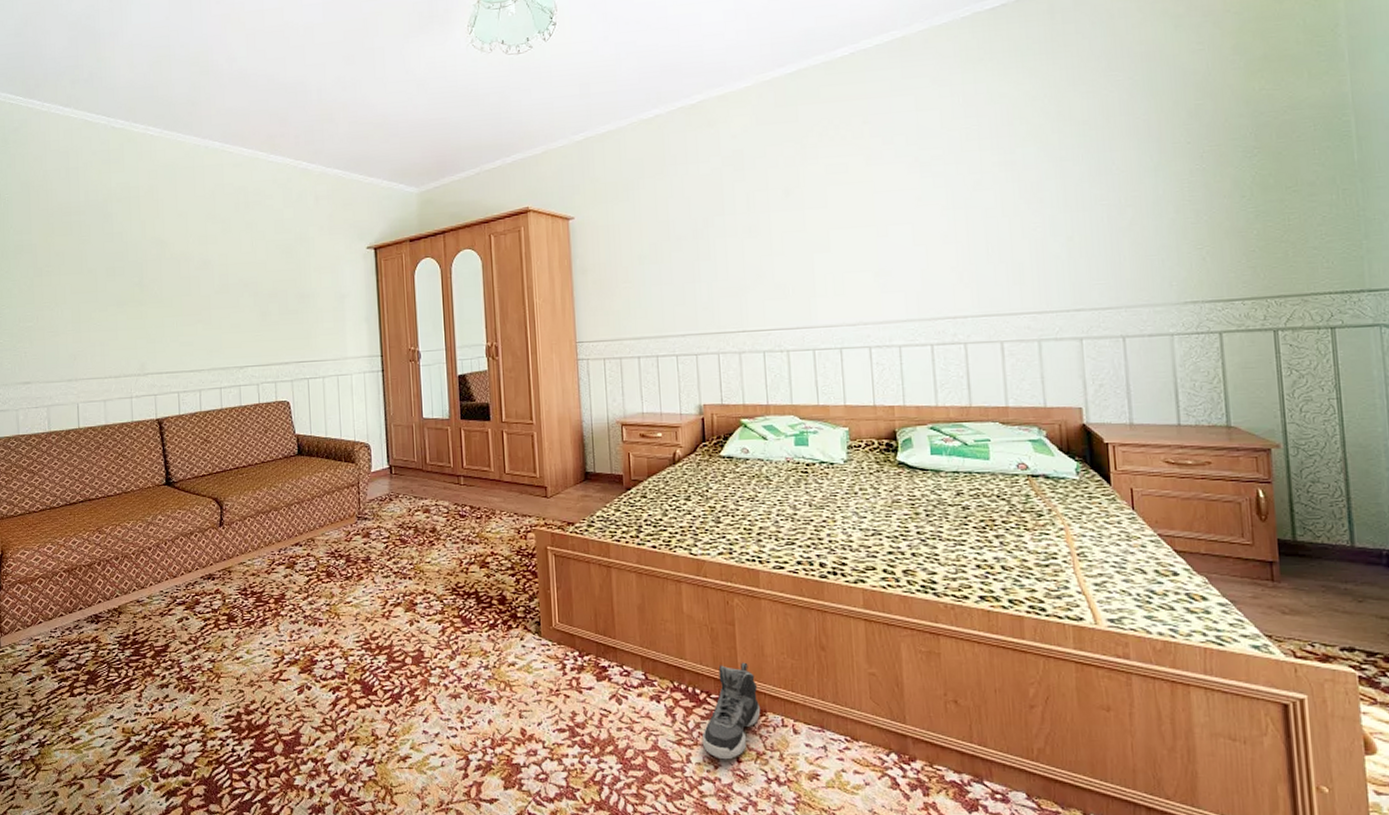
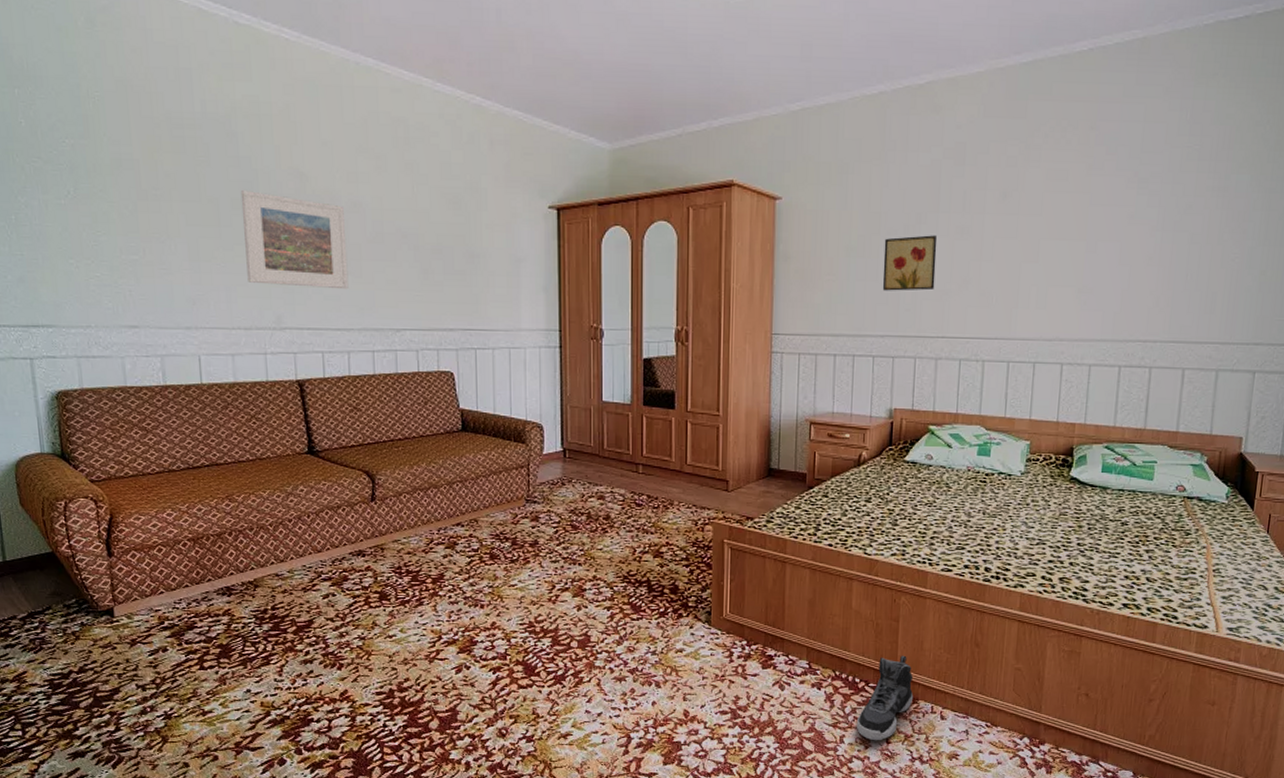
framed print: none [114,259,200,337] -> present [240,189,349,290]
wall art: none [675,236,729,293] -> present [882,235,938,291]

